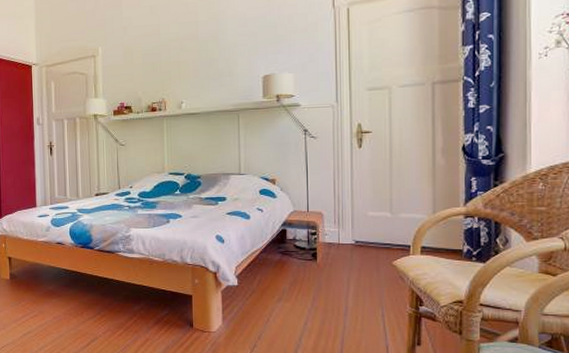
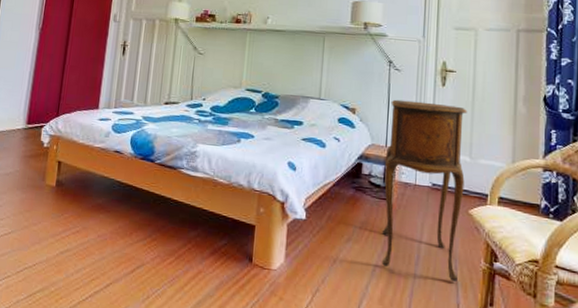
side table: none [307,165,387,327] -> present [381,99,468,281]

